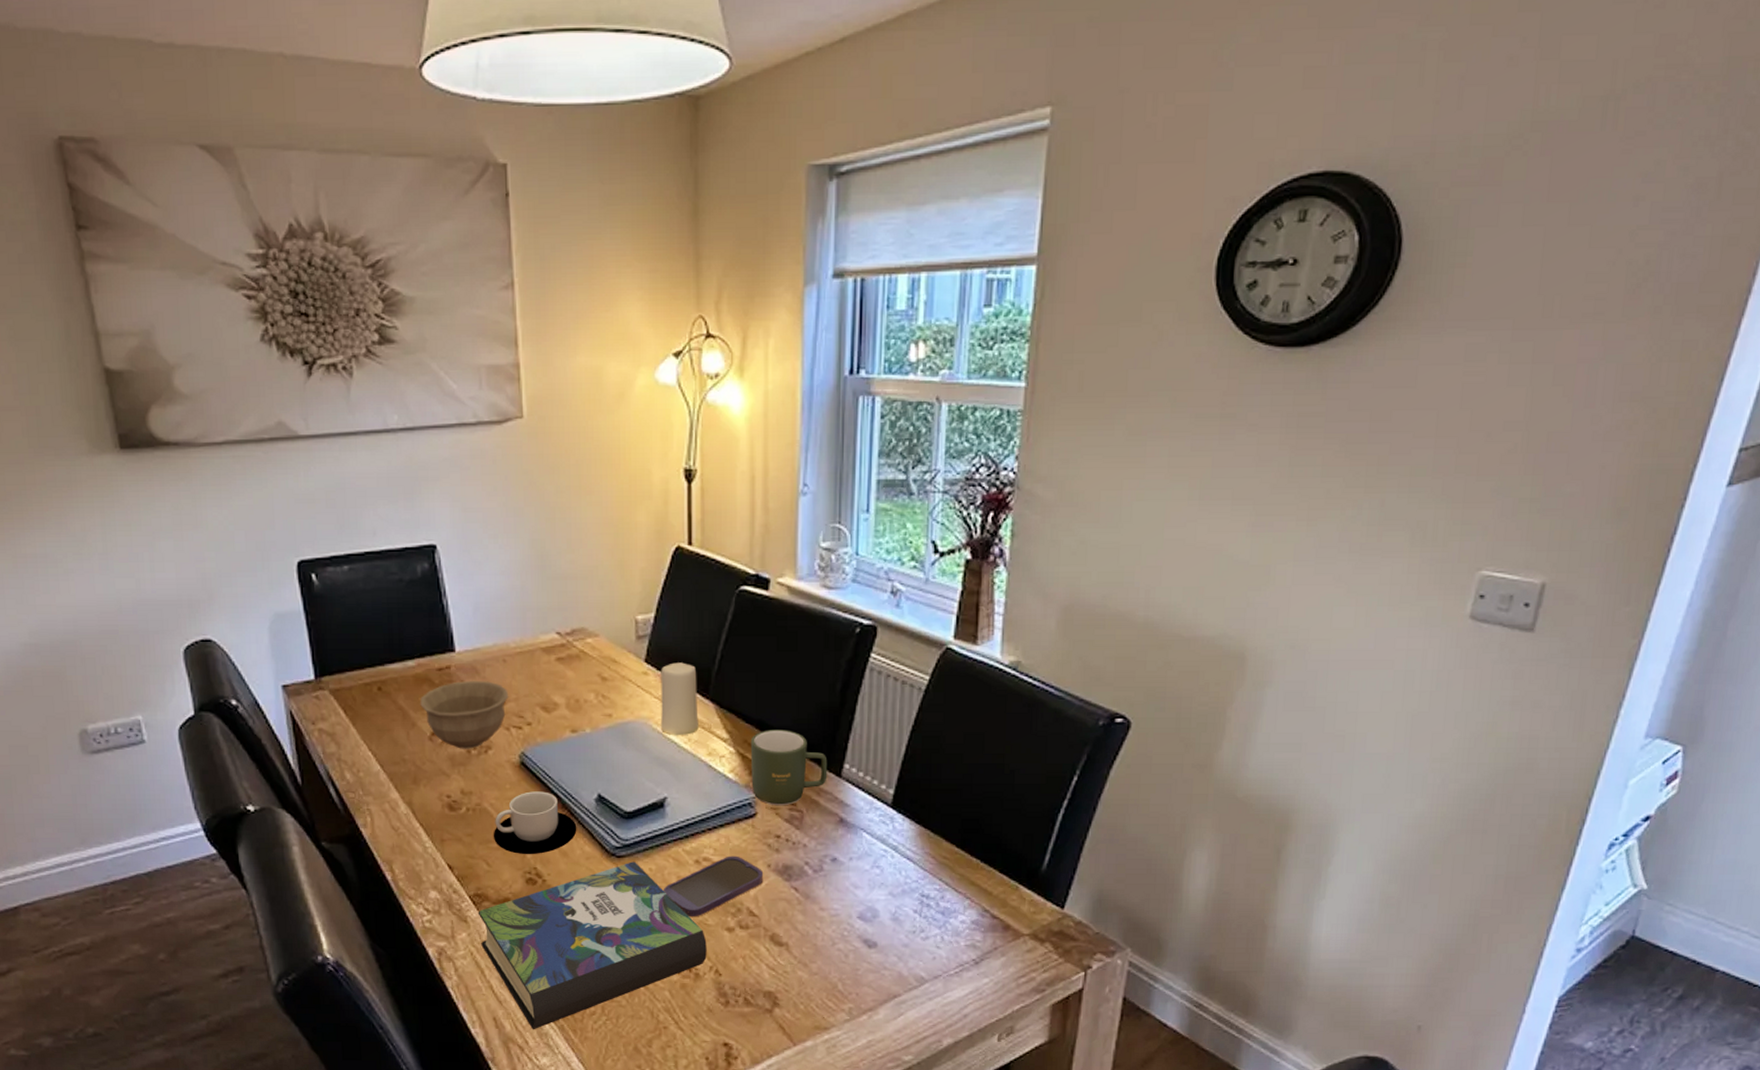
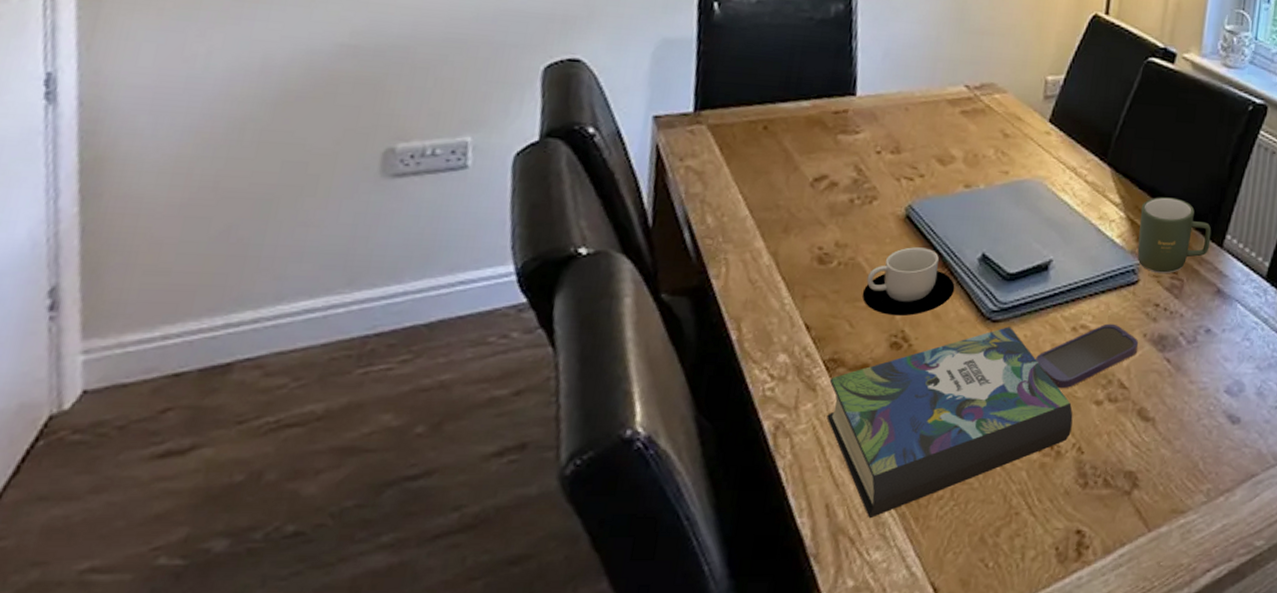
bowl: present [420,681,509,749] -> none [807,126,906,199]
candle: present [660,662,699,735] -> none [1055,124,1098,197]

